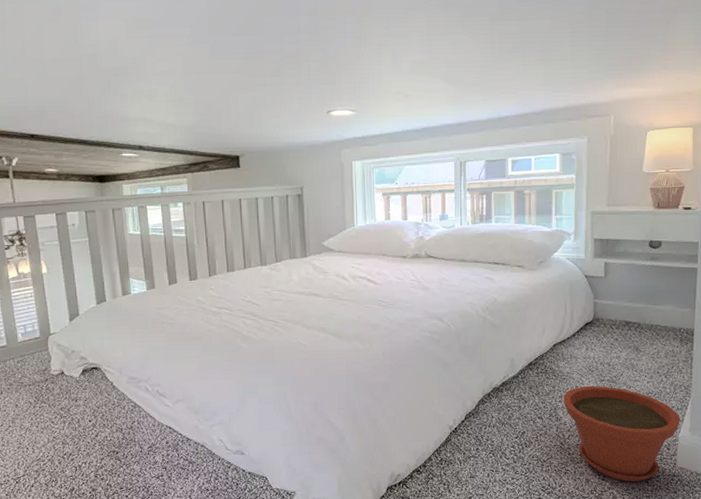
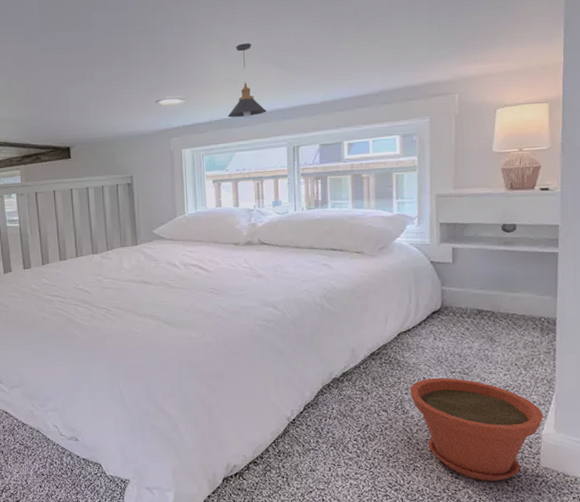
pendant light: none [397,57,435,132] -> present [227,43,266,118]

